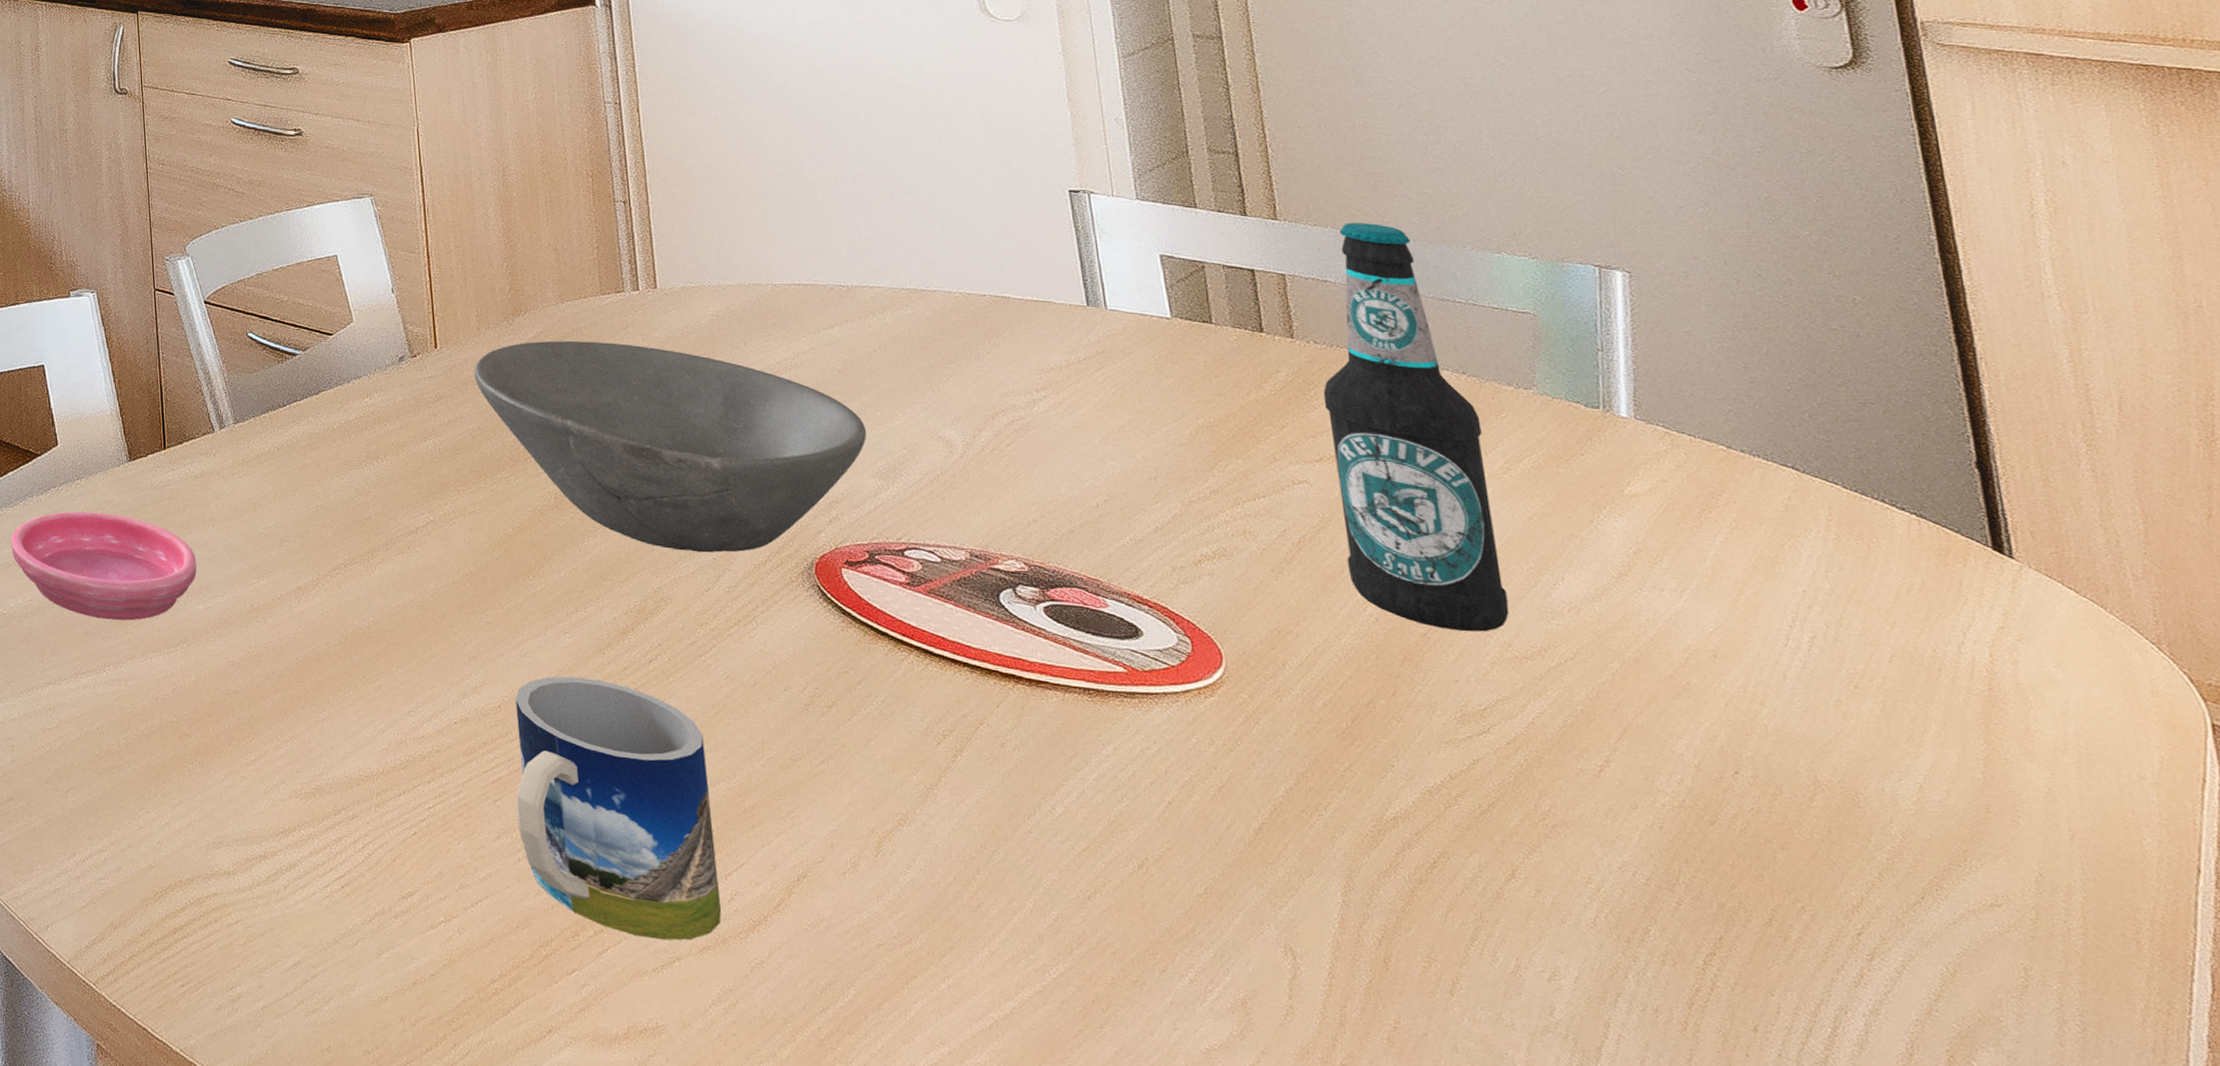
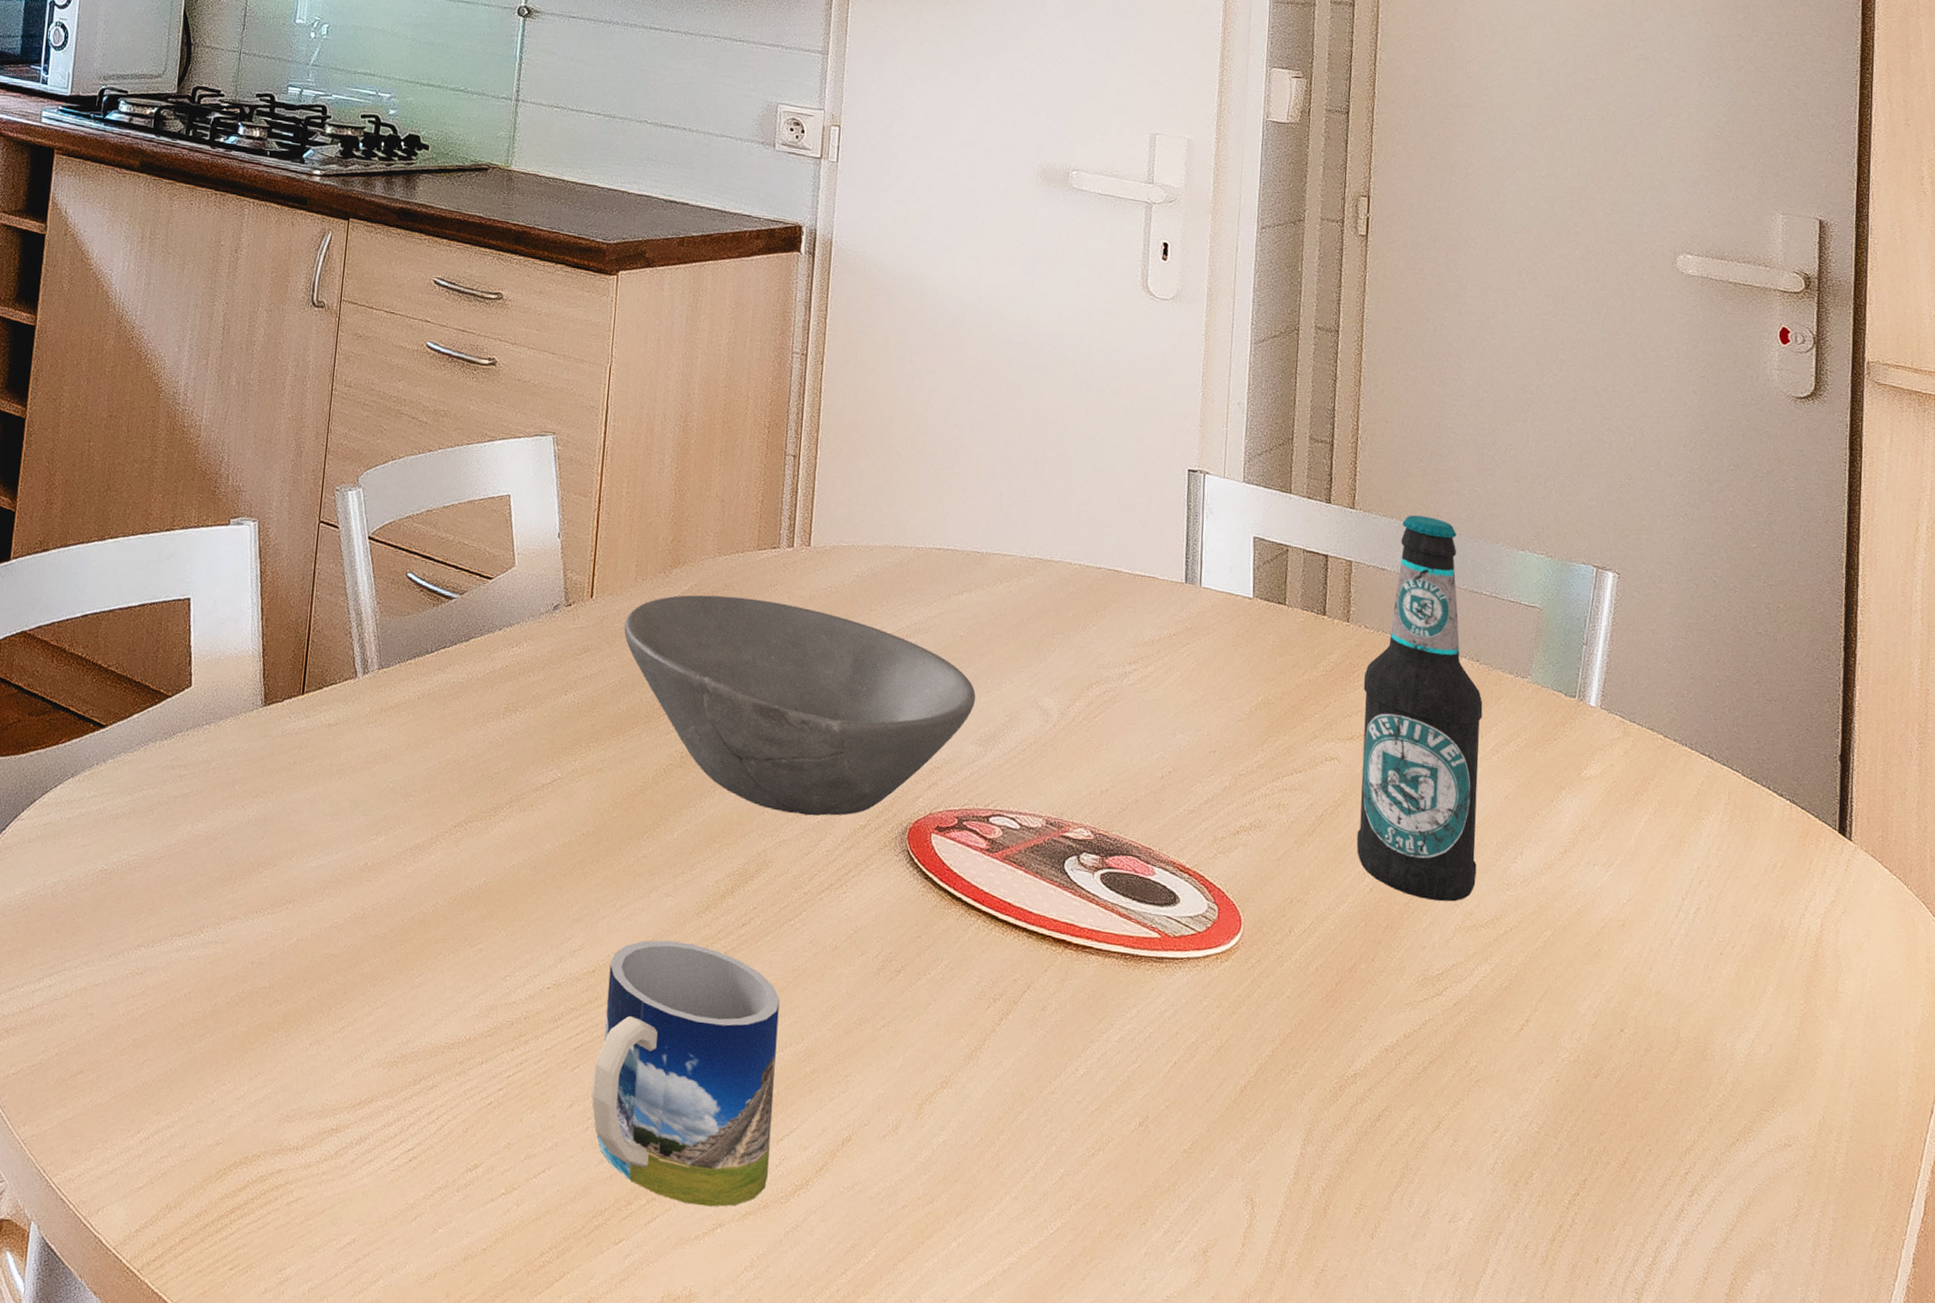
saucer: present [10,511,197,621] -> none [123,759,317,879]

